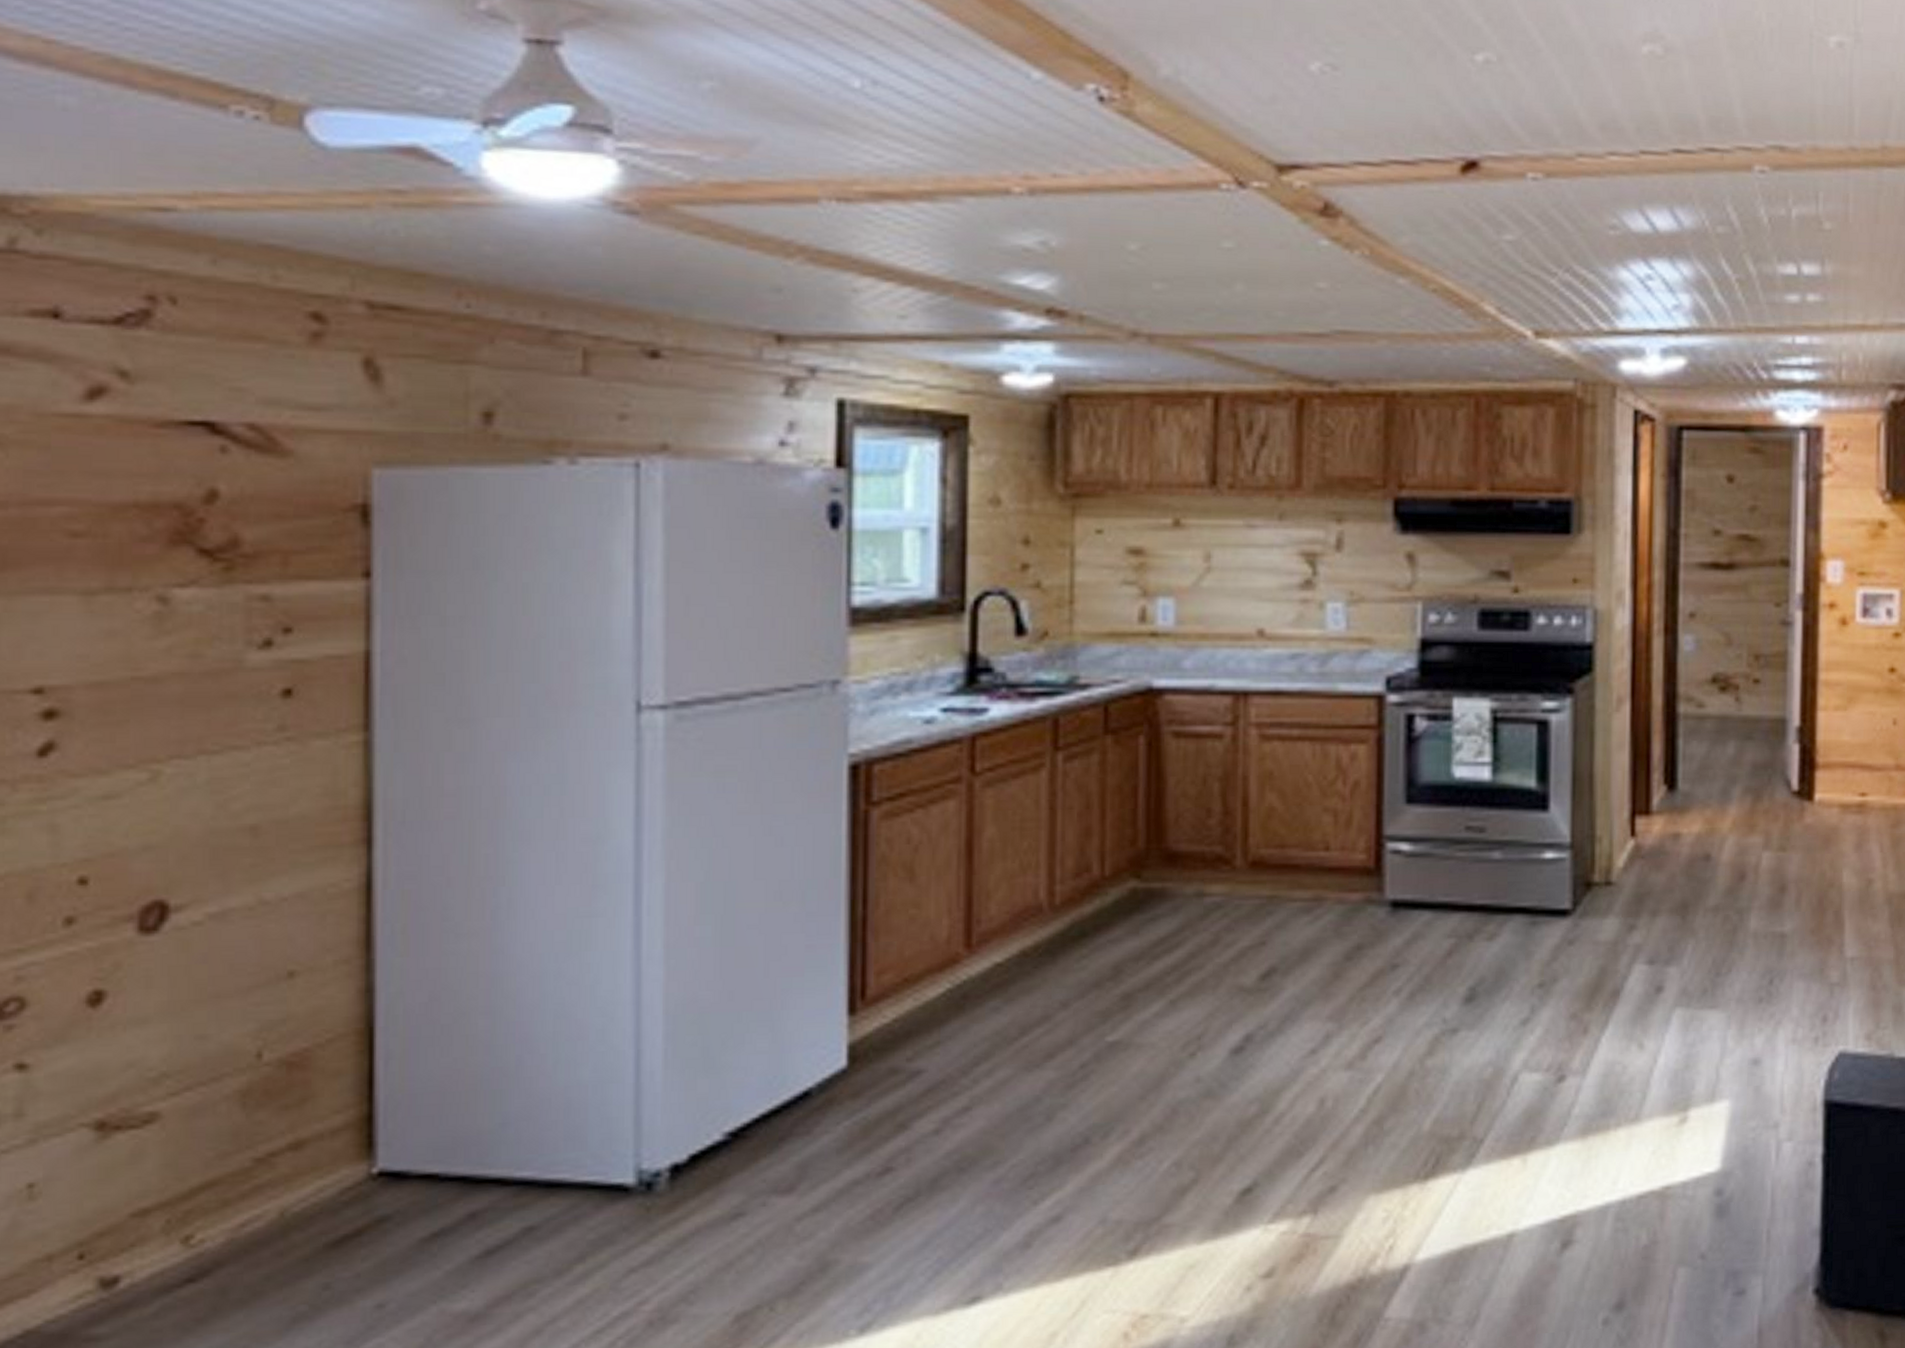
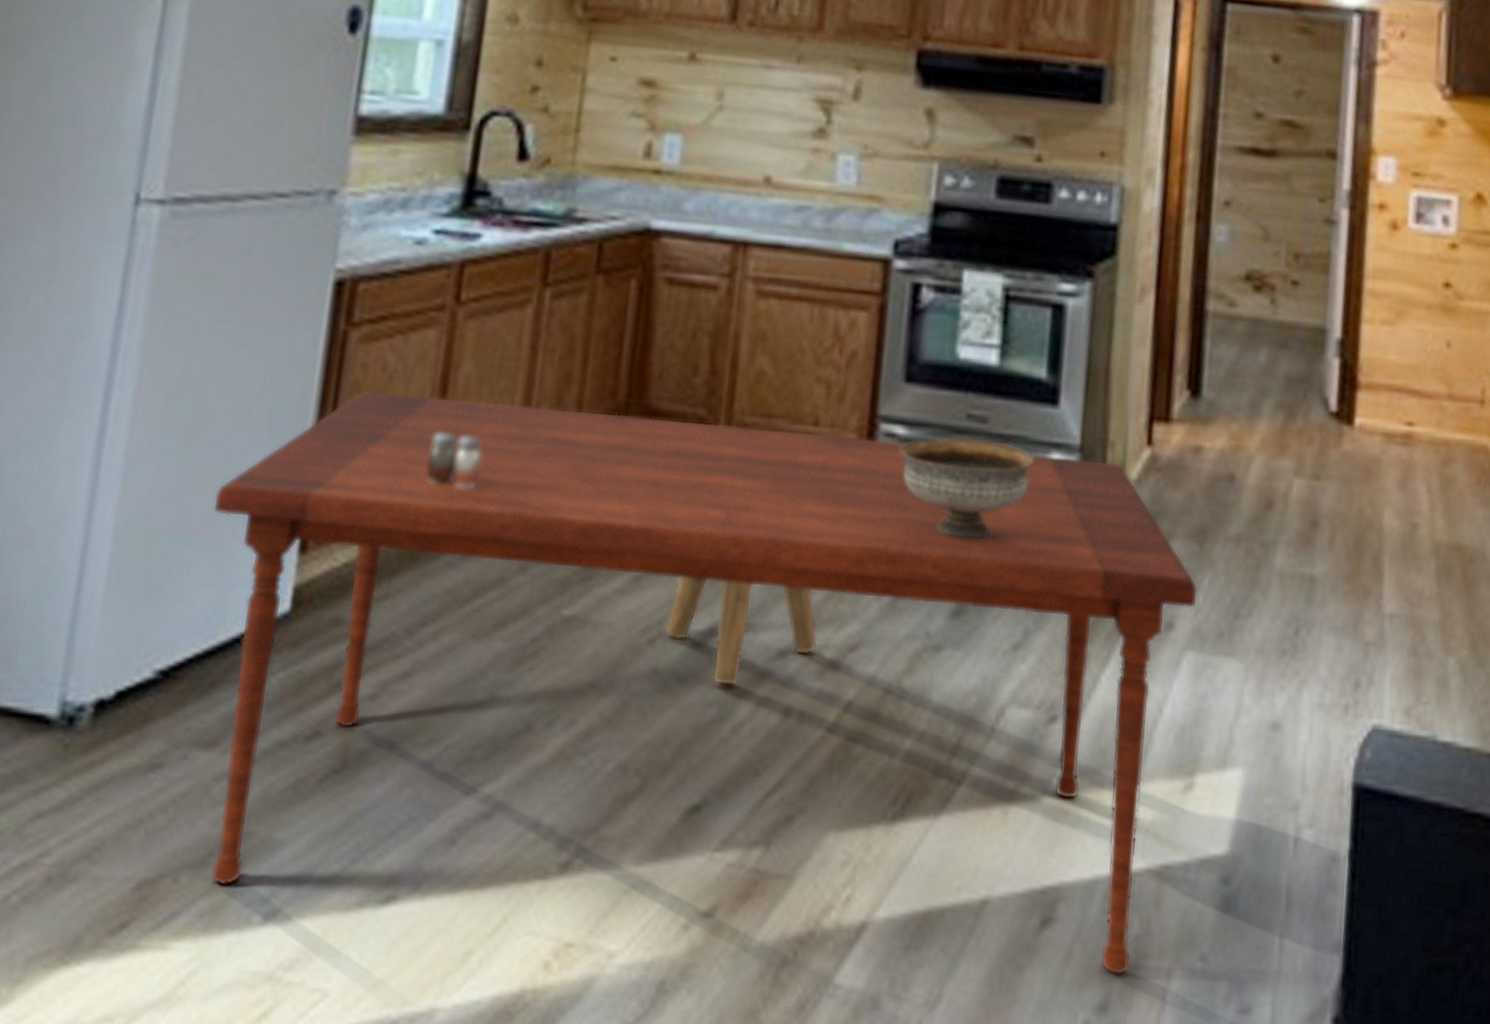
dining table: none [759,854,1682,1308] -> present [210,390,1197,975]
salt and pepper shaker: none [962,893,1013,941] -> present [427,433,481,489]
stool: none [1203,993,1345,1085] -> present [664,576,818,687]
bowl: none [1405,847,1530,935] -> present [899,436,1034,539]

